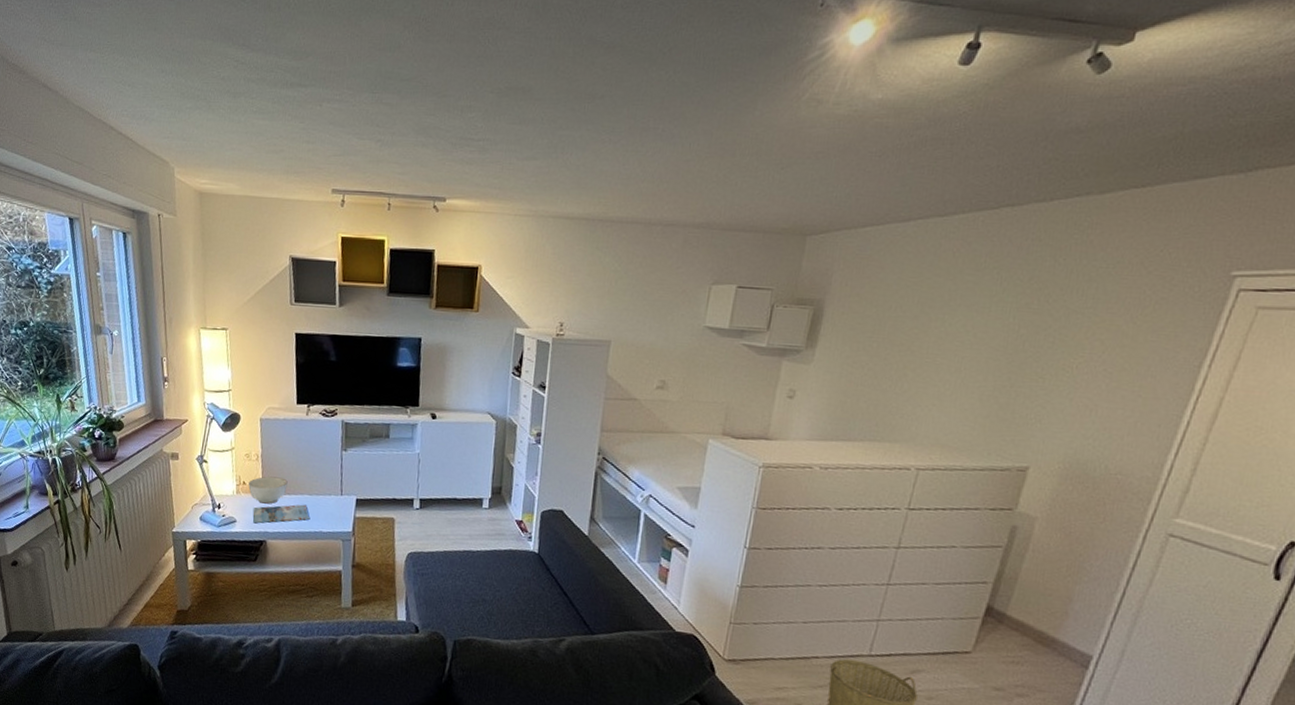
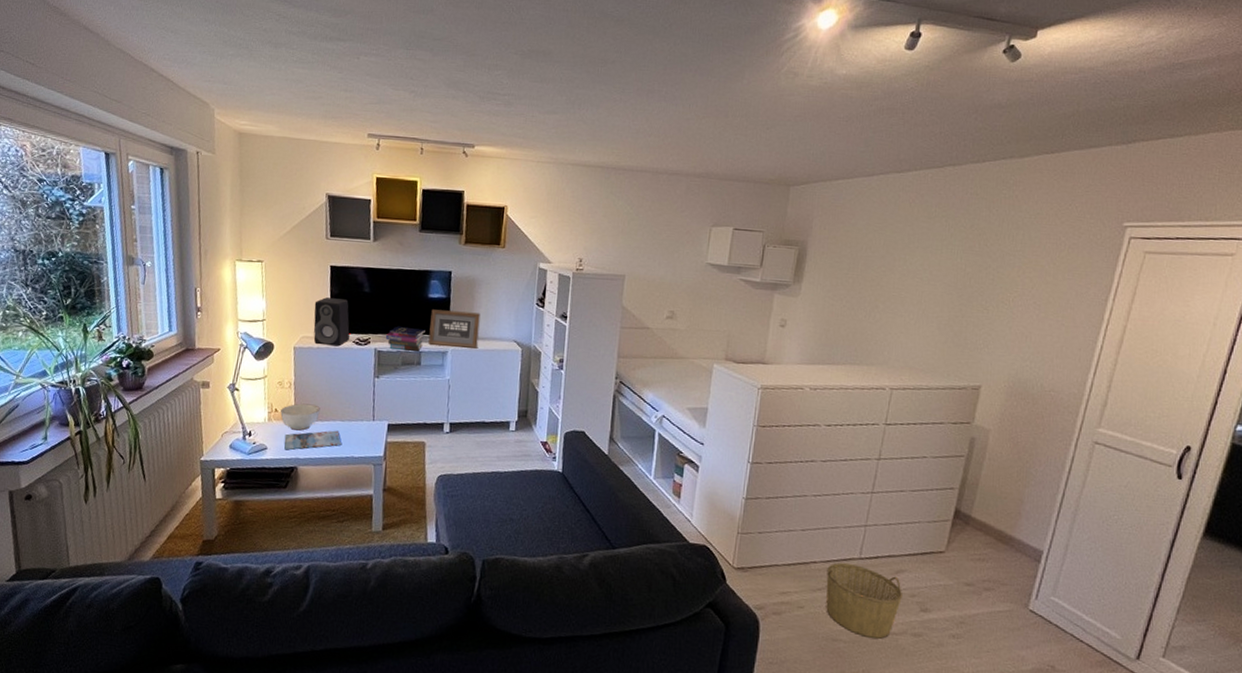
speaker: none [279,367,316,418] -> present [313,297,350,347]
books: none [353,396,394,423] -> present [386,326,426,351]
picture frame: none [397,379,452,421] -> present [428,309,480,348]

